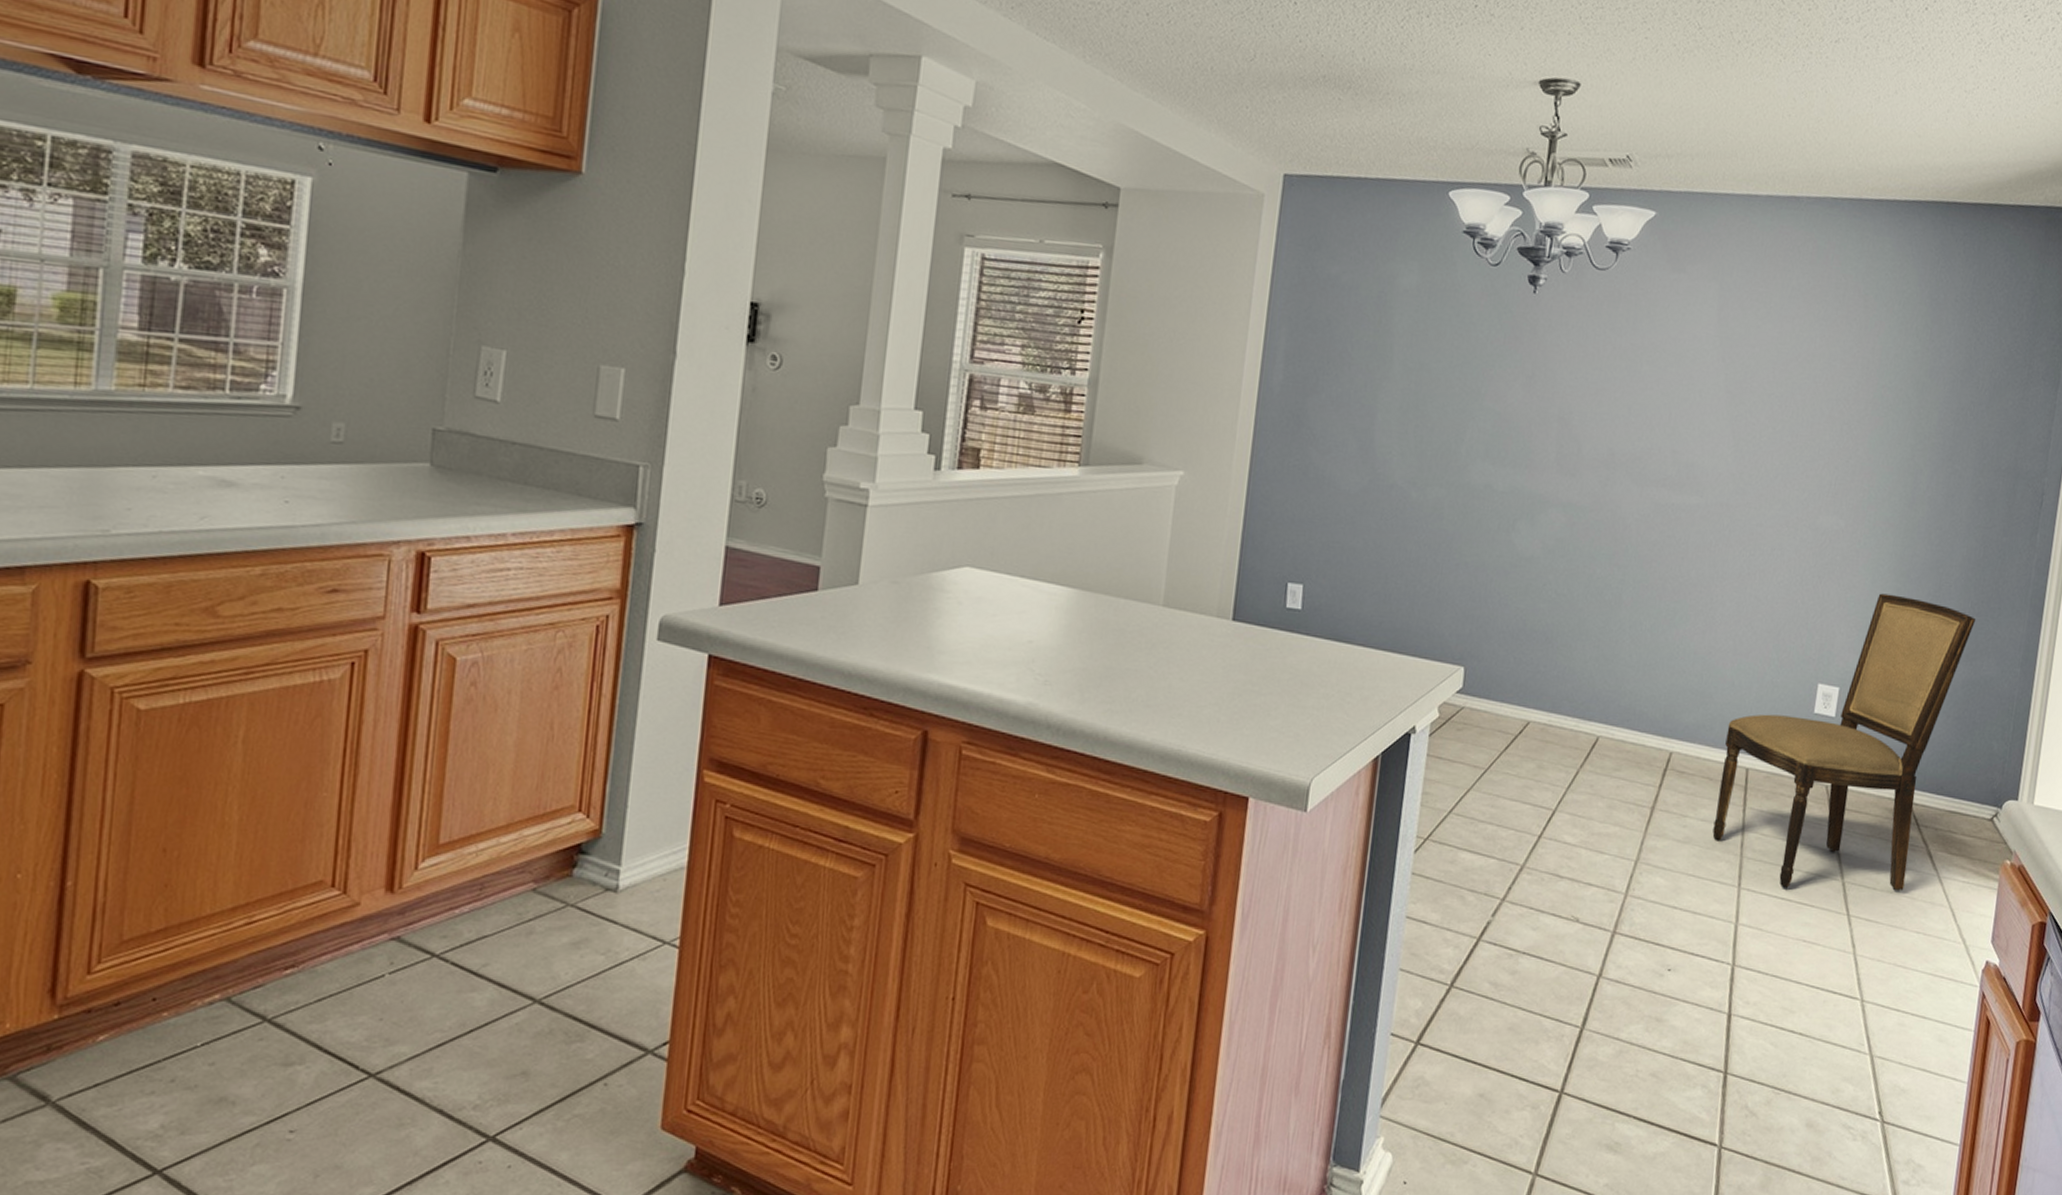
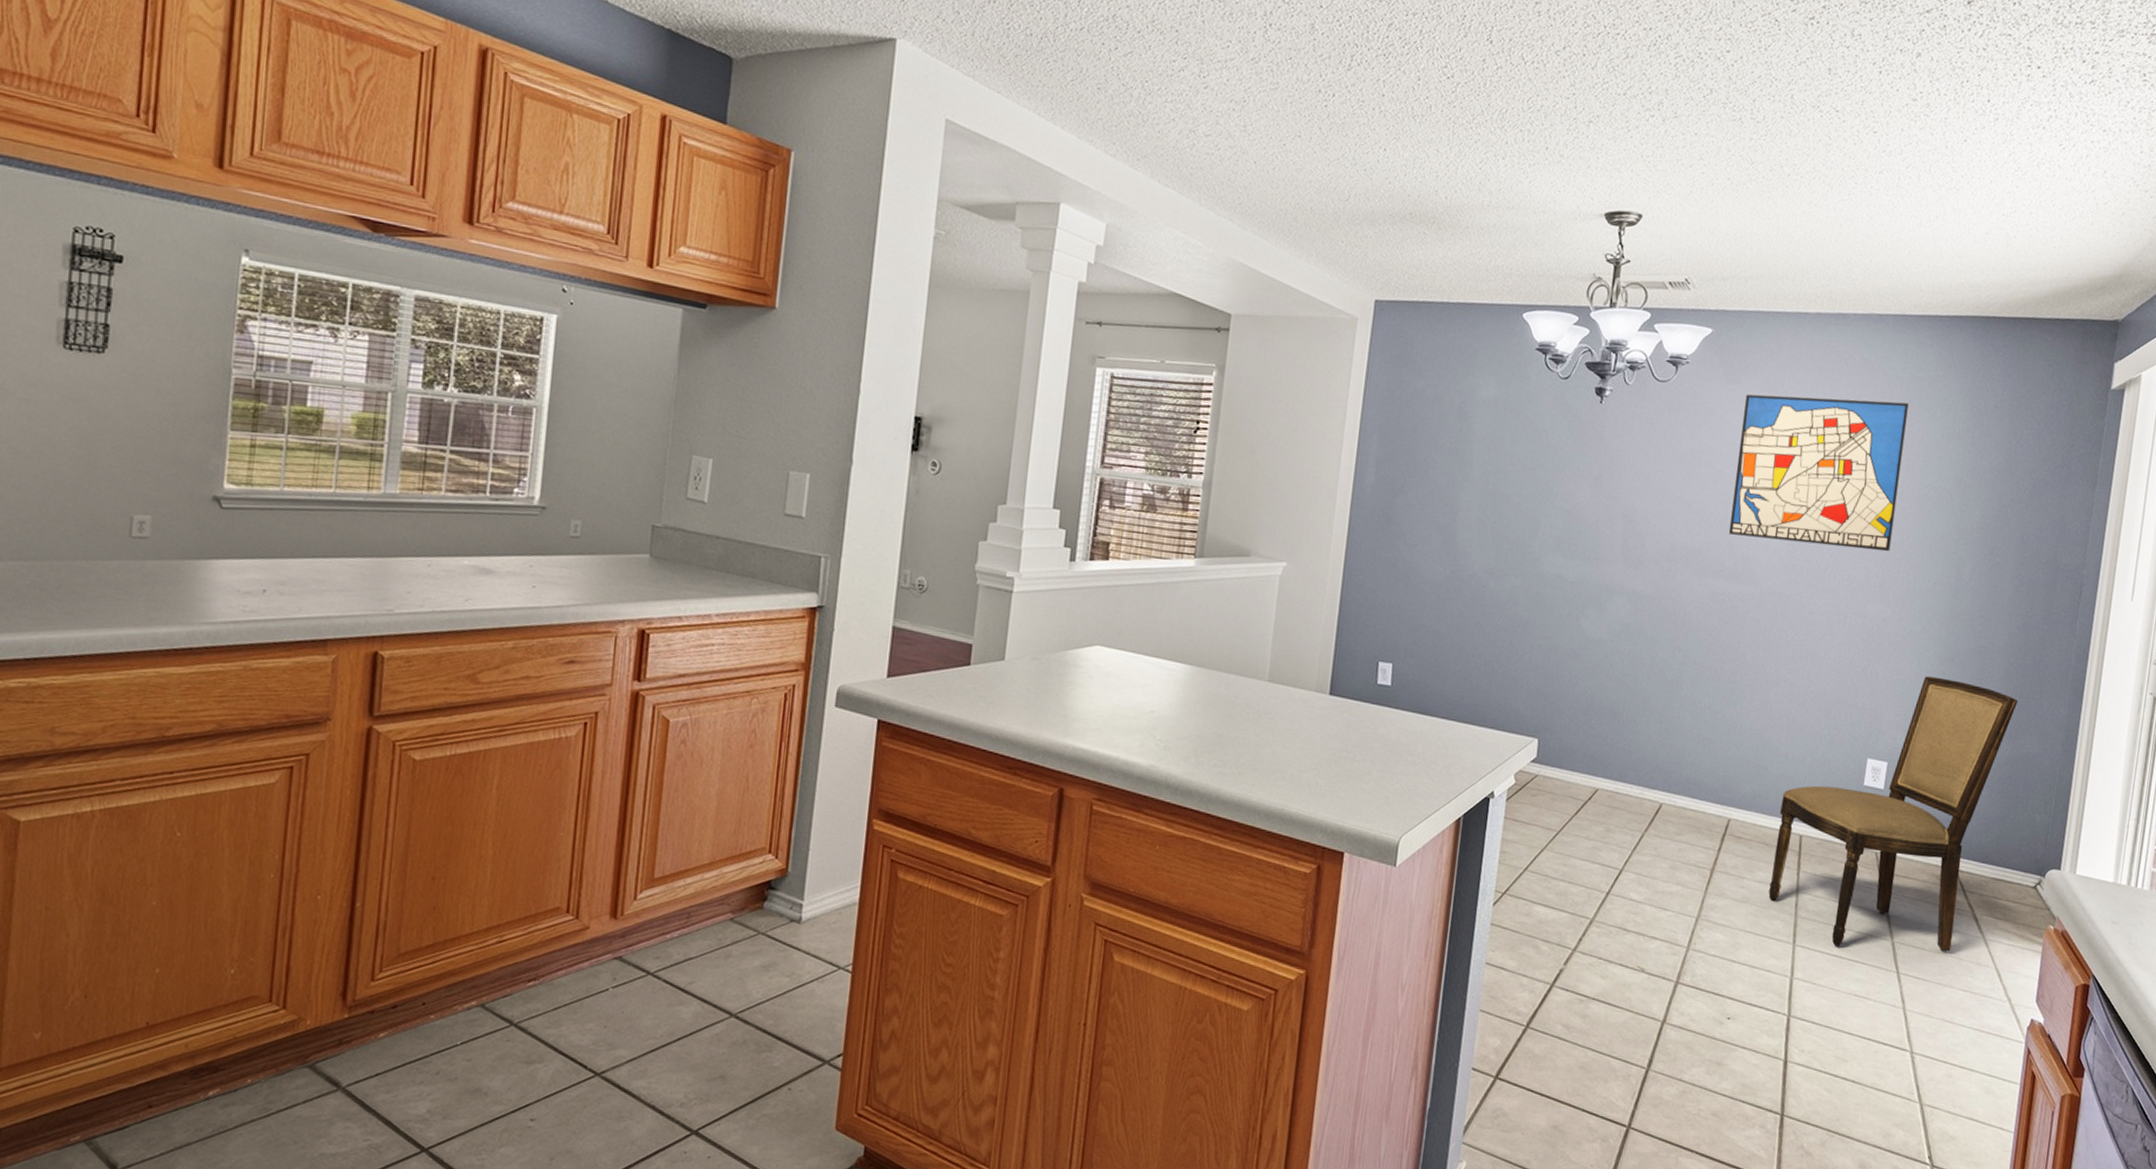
wall art: none [1672,284,1865,459] -> present [1728,394,1909,552]

